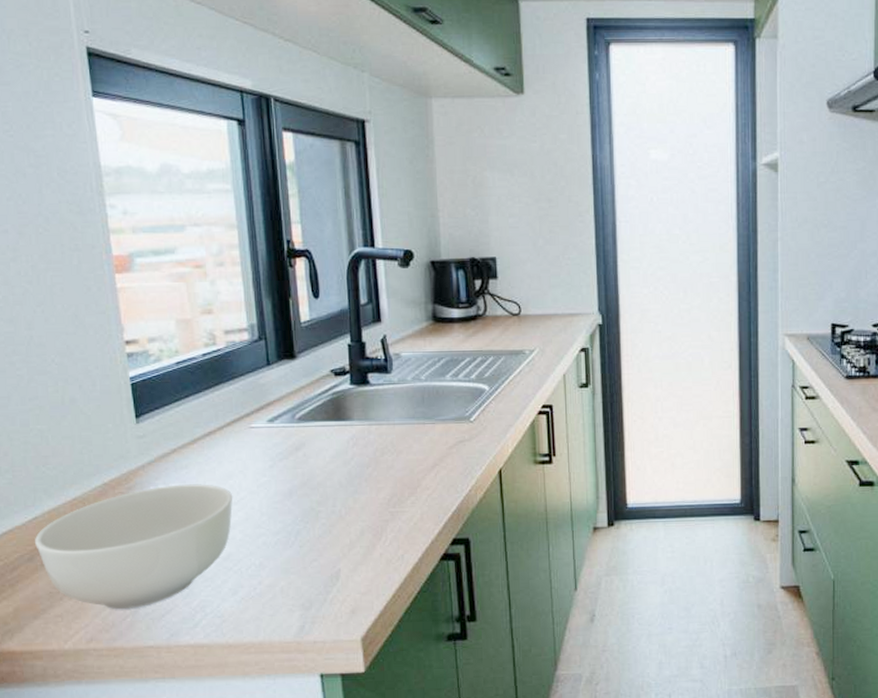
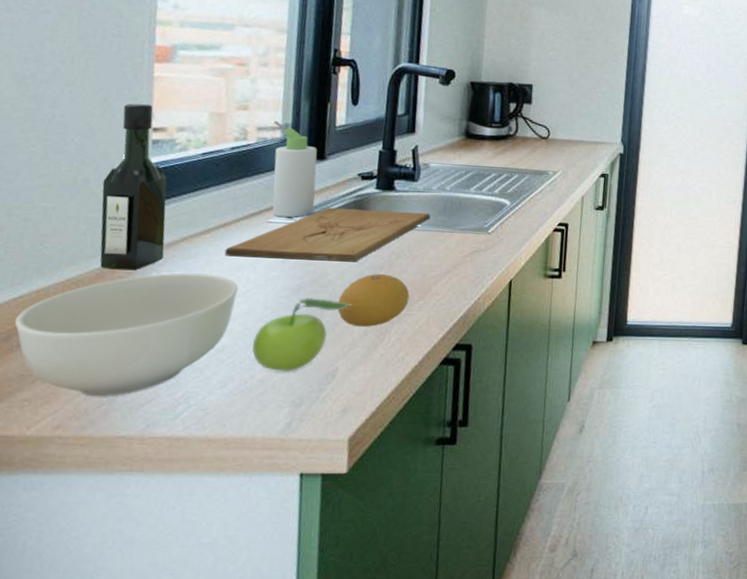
bottle: none [88,316,157,486] -> present [100,103,167,271]
cutting board: none [214,405,410,465] -> present [224,207,431,262]
bottle: none [239,323,293,421] -> present [272,121,317,217]
fruit: none [255,501,346,576] -> present [252,298,353,372]
fruit: none [330,472,400,527] -> present [338,274,410,327]

